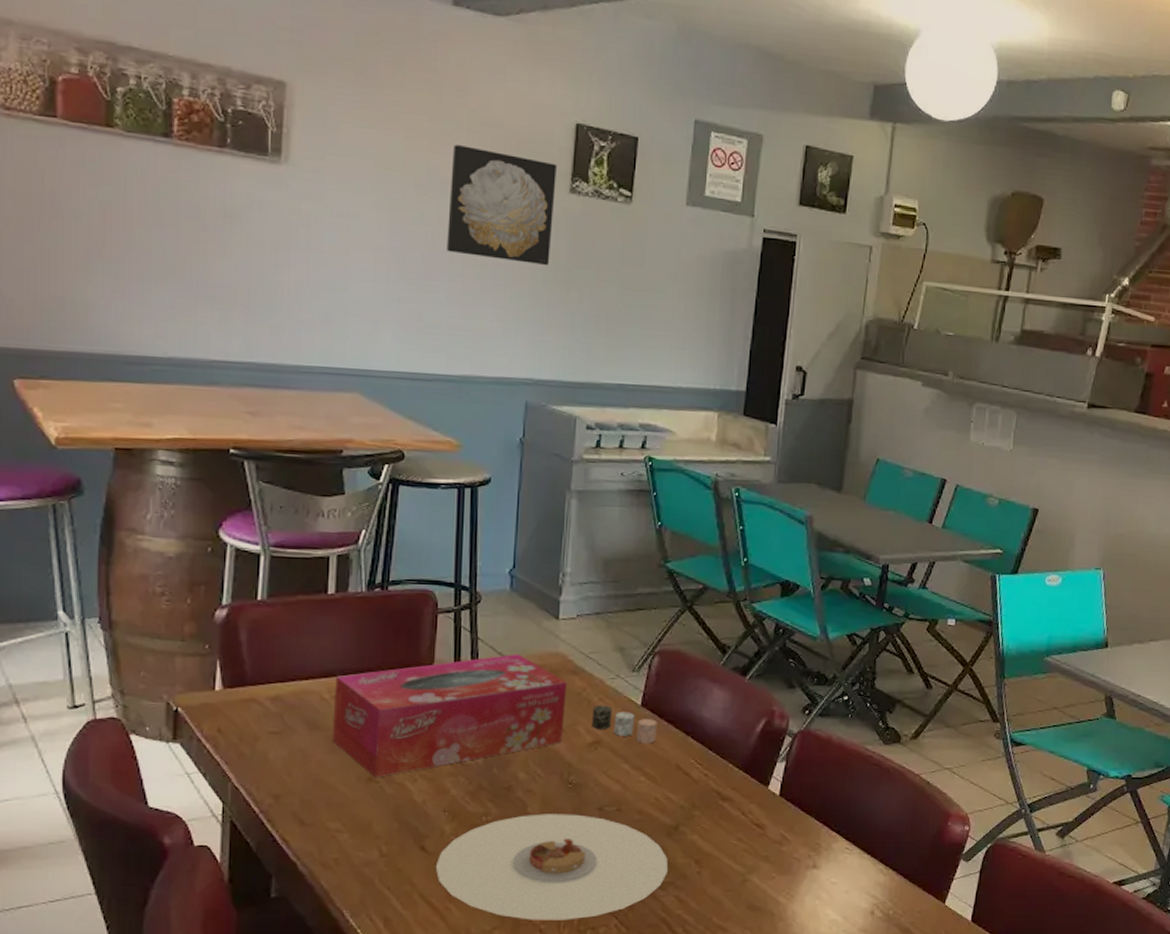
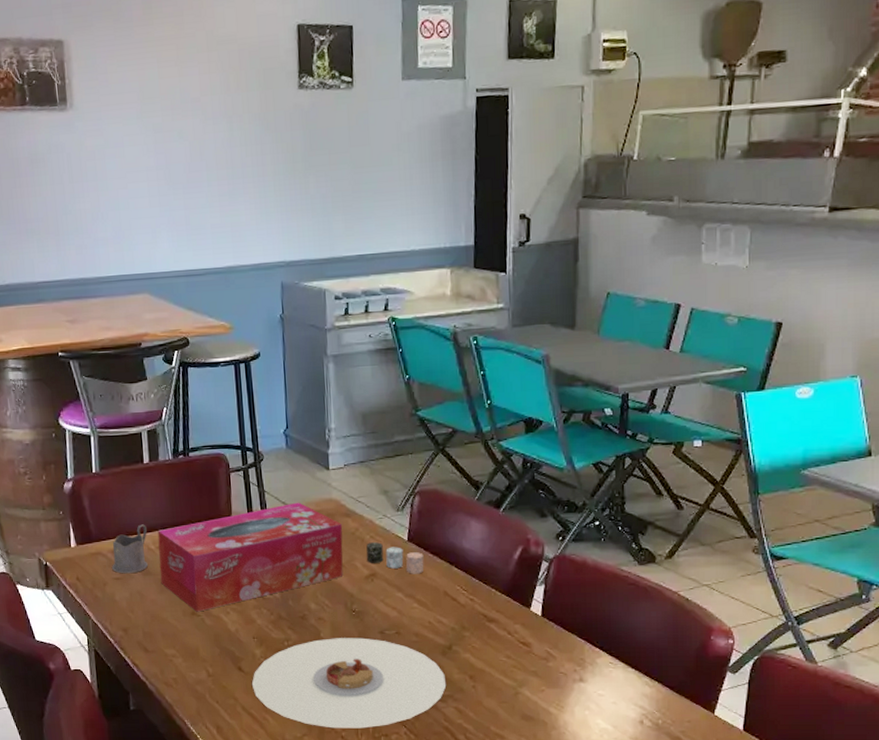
tea glass holder: none [268,667,322,728] -> present [112,524,148,574]
wall art: present [447,145,557,266] -> none [198,64,288,161]

